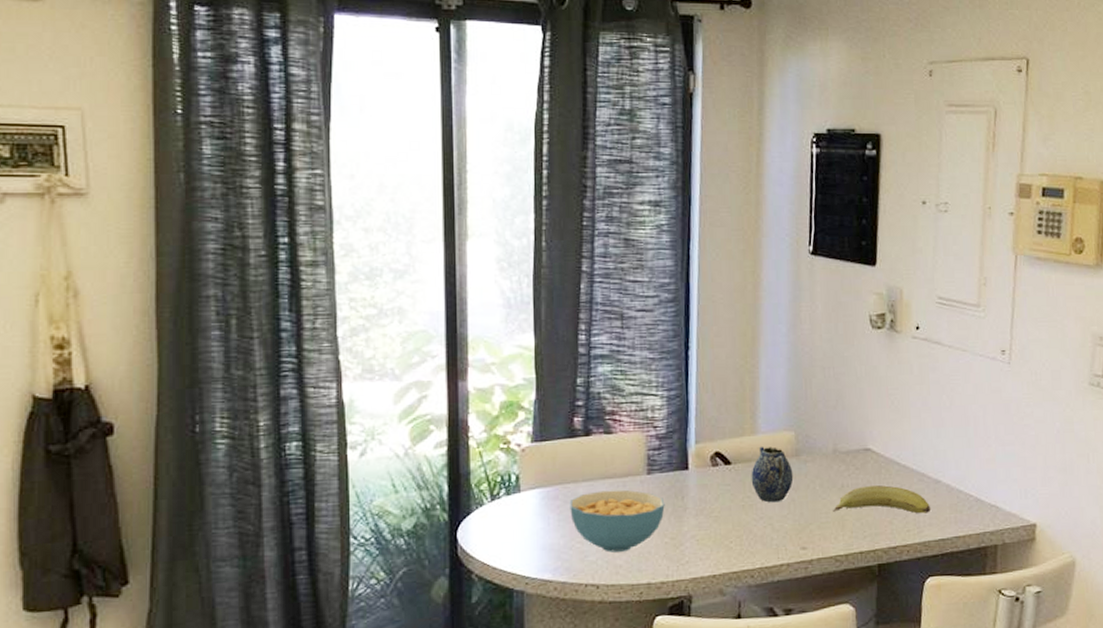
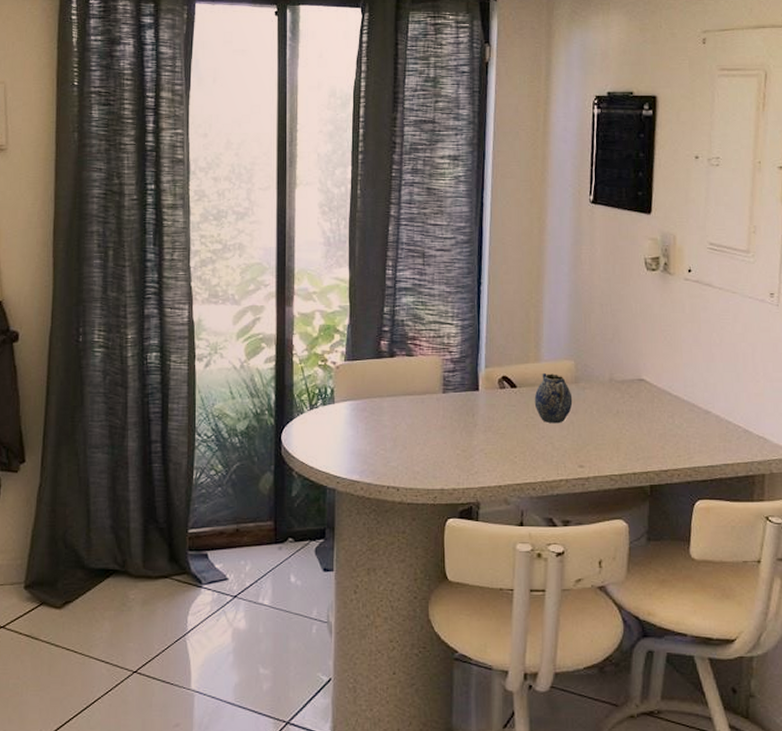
cereal bowl: present [569,489,665,553] -> none [375,405,458,460]
fruit: present [833,485,931,514] -> none [609,413,701,441]

